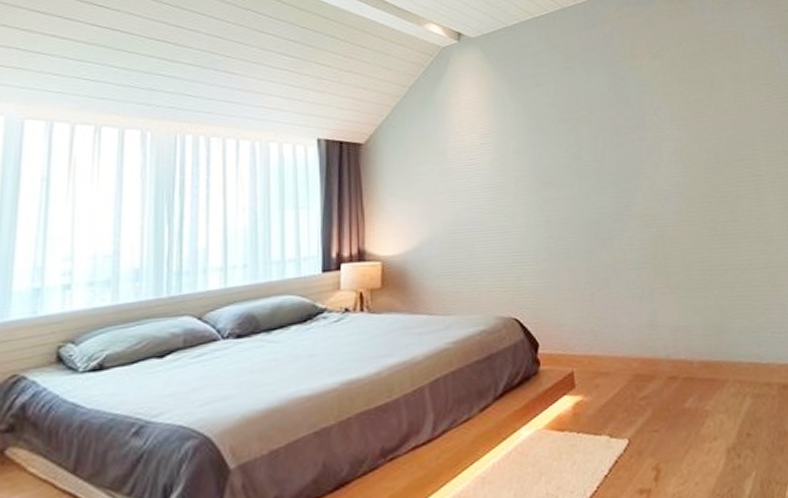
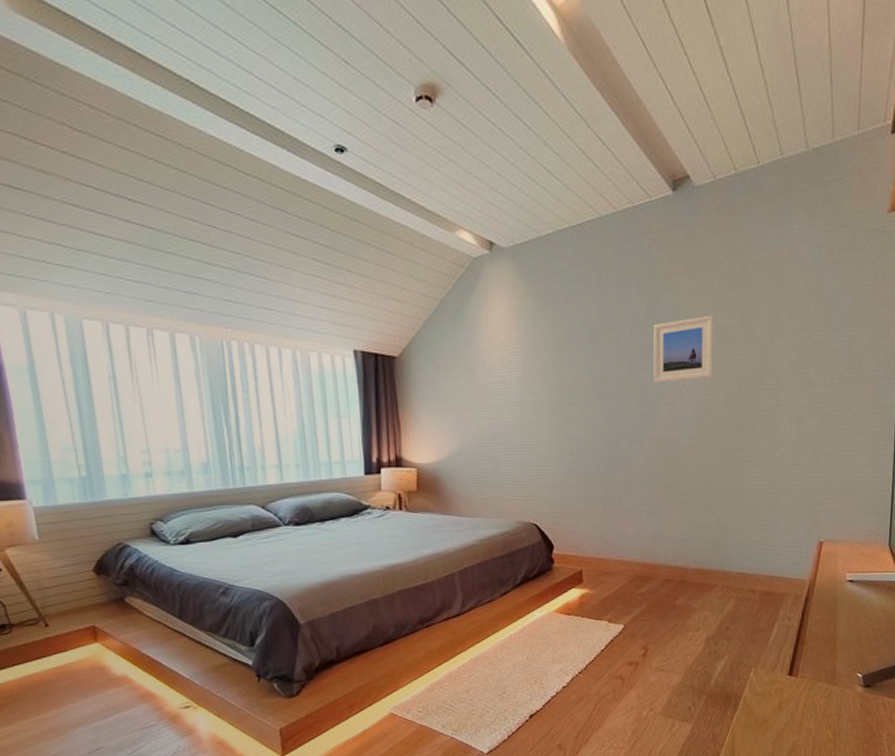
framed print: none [623,91,688,159] -> present [653,315,714,383]

